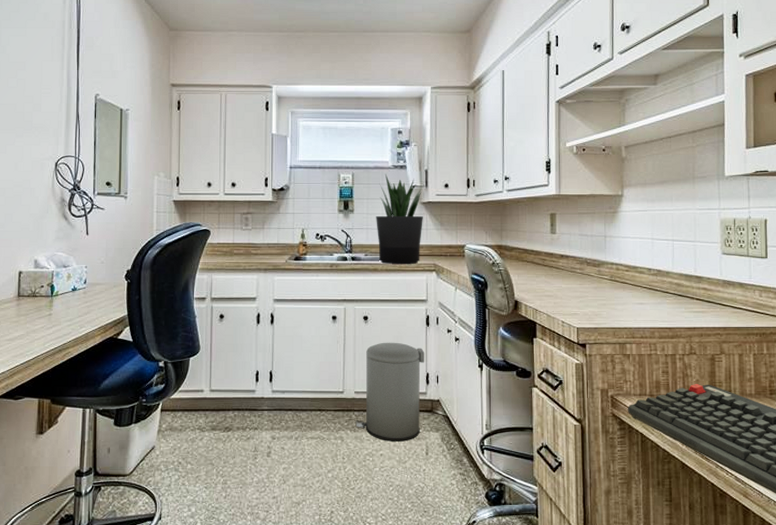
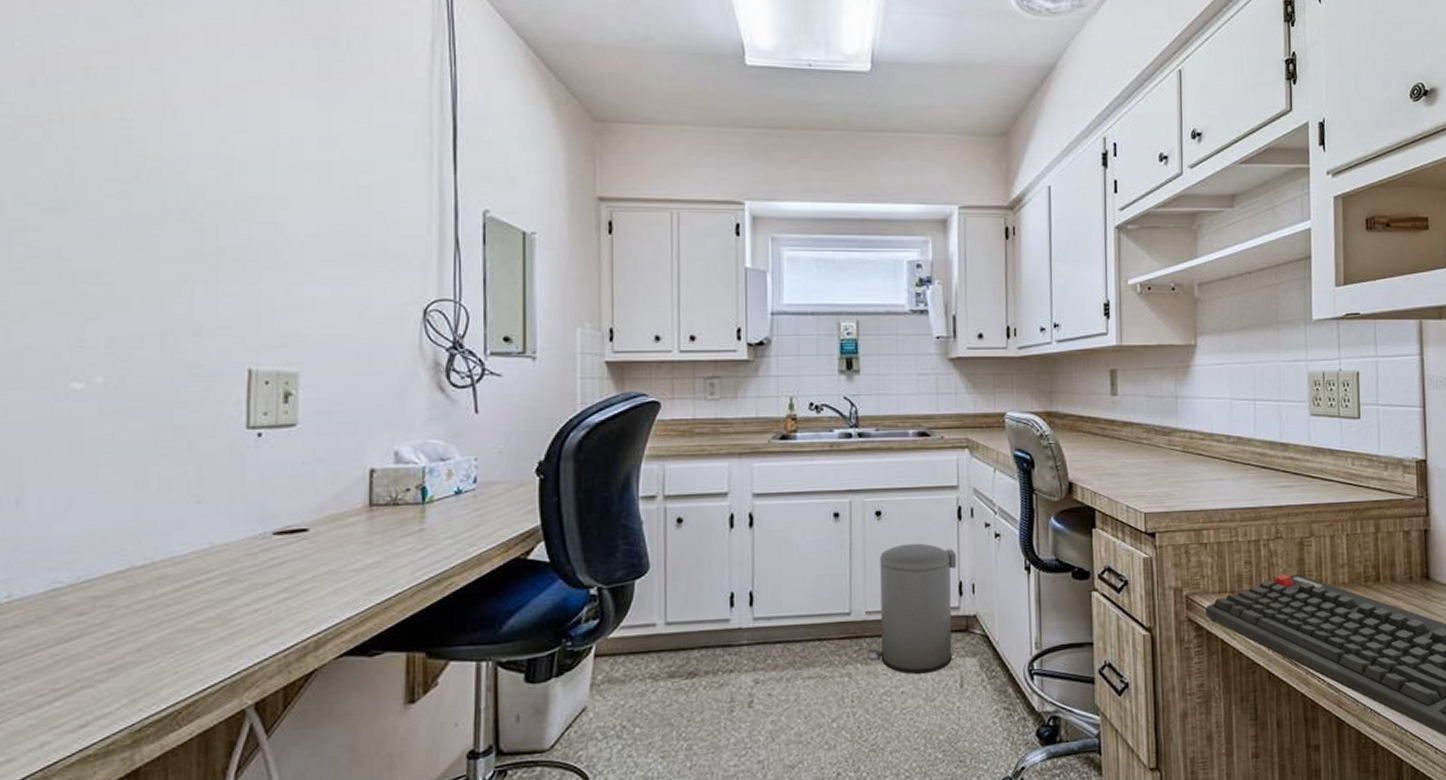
planter: present [376,174,423,264] -> none [889,321,951,440]

